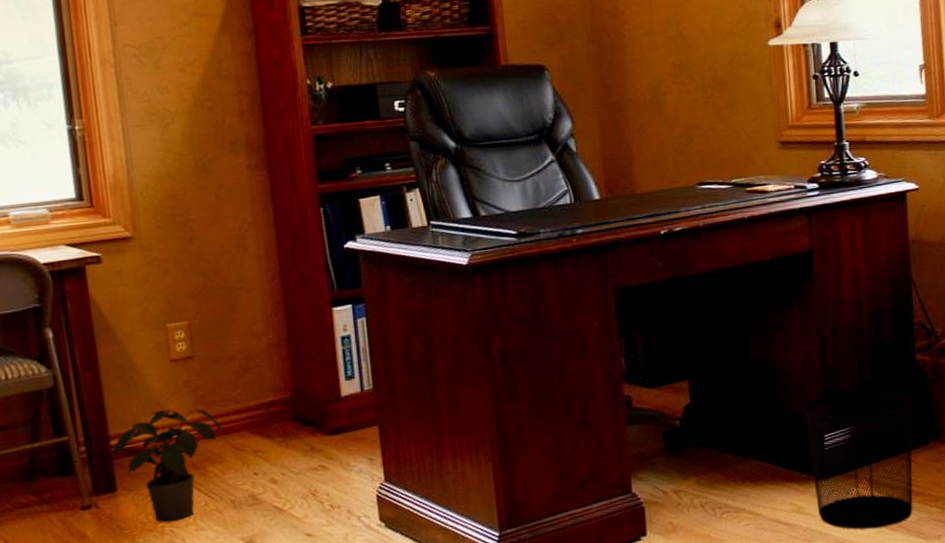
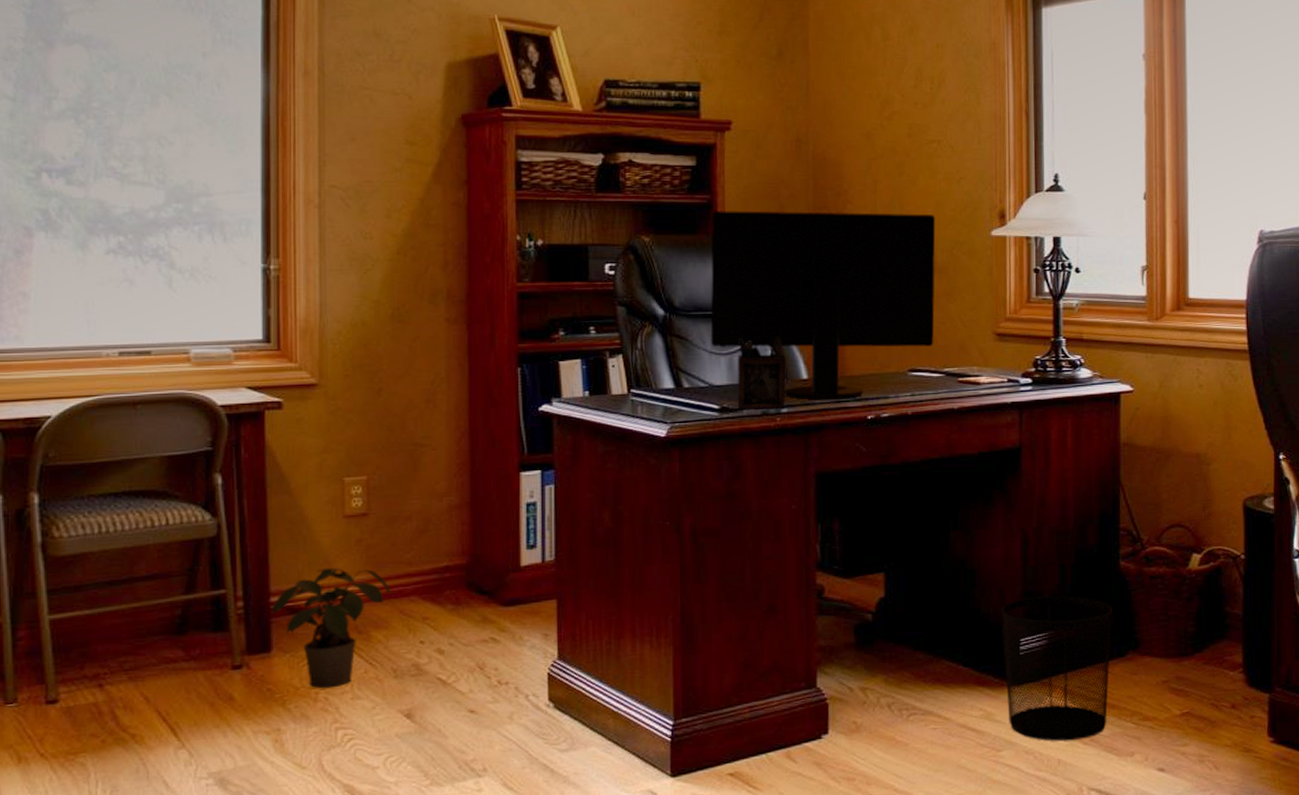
computer monitor: none [493,29,720,219] -> present [710,211,936,400]
desk organizer: none [530,160,580,234] -> present [737,336,786,410]

